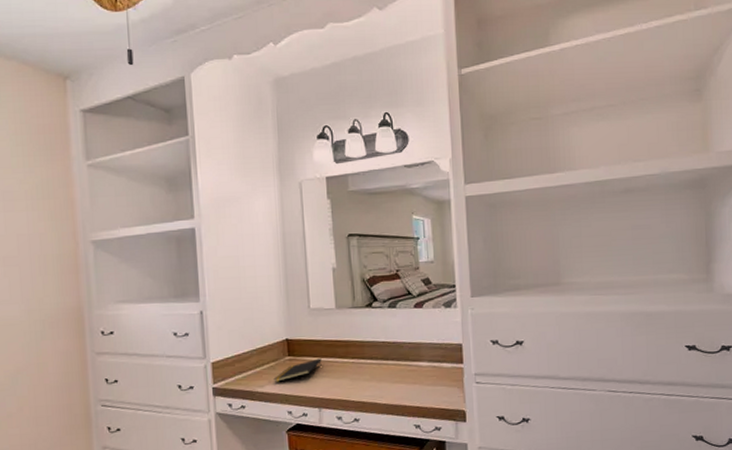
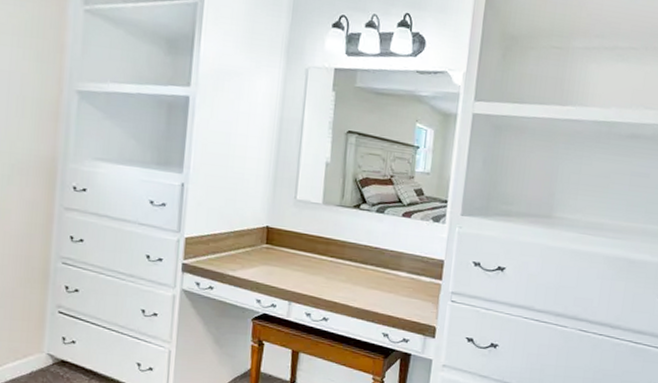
notepad: present [273,358,322,382] -> none [247,251,300,269]

